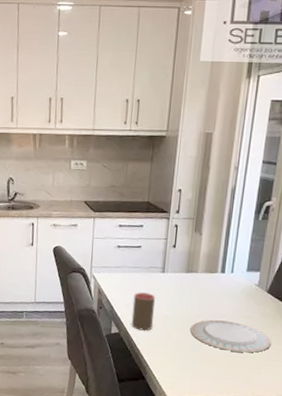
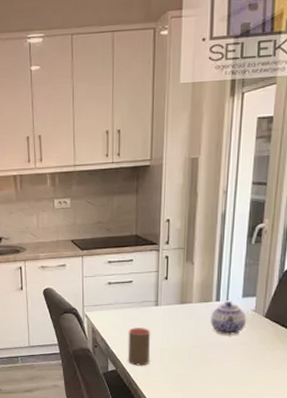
plate: present [189,319,272,353] -> none [187,349,272,380]
teapot: none [214,274,250,308] -> present [210,301,247,335]

